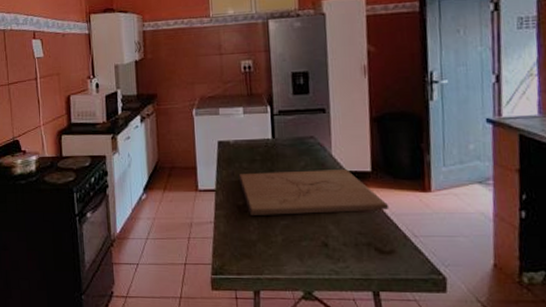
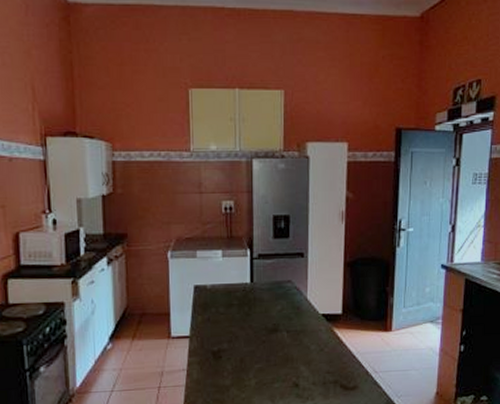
cutting board: present [238,169,389,215] -> none [214,312,356,361]

